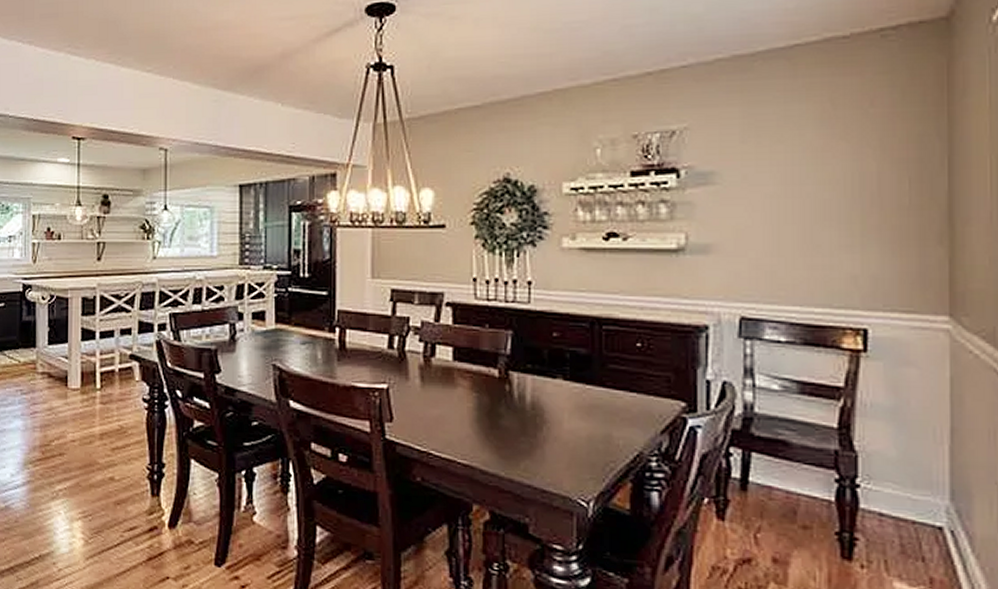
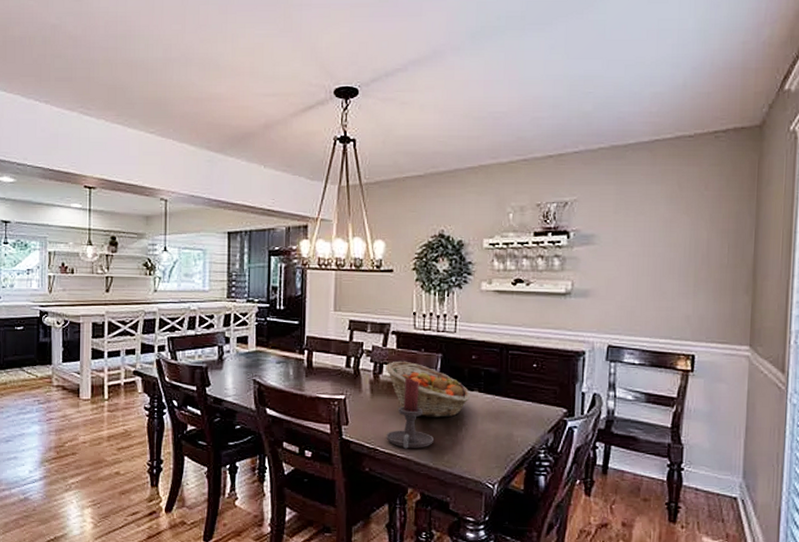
fruit basket: none [439,340,551,413] -> present [385,361,470,418]
candle holder: none [442,361,505,453] -> present [386,377,433,449]

